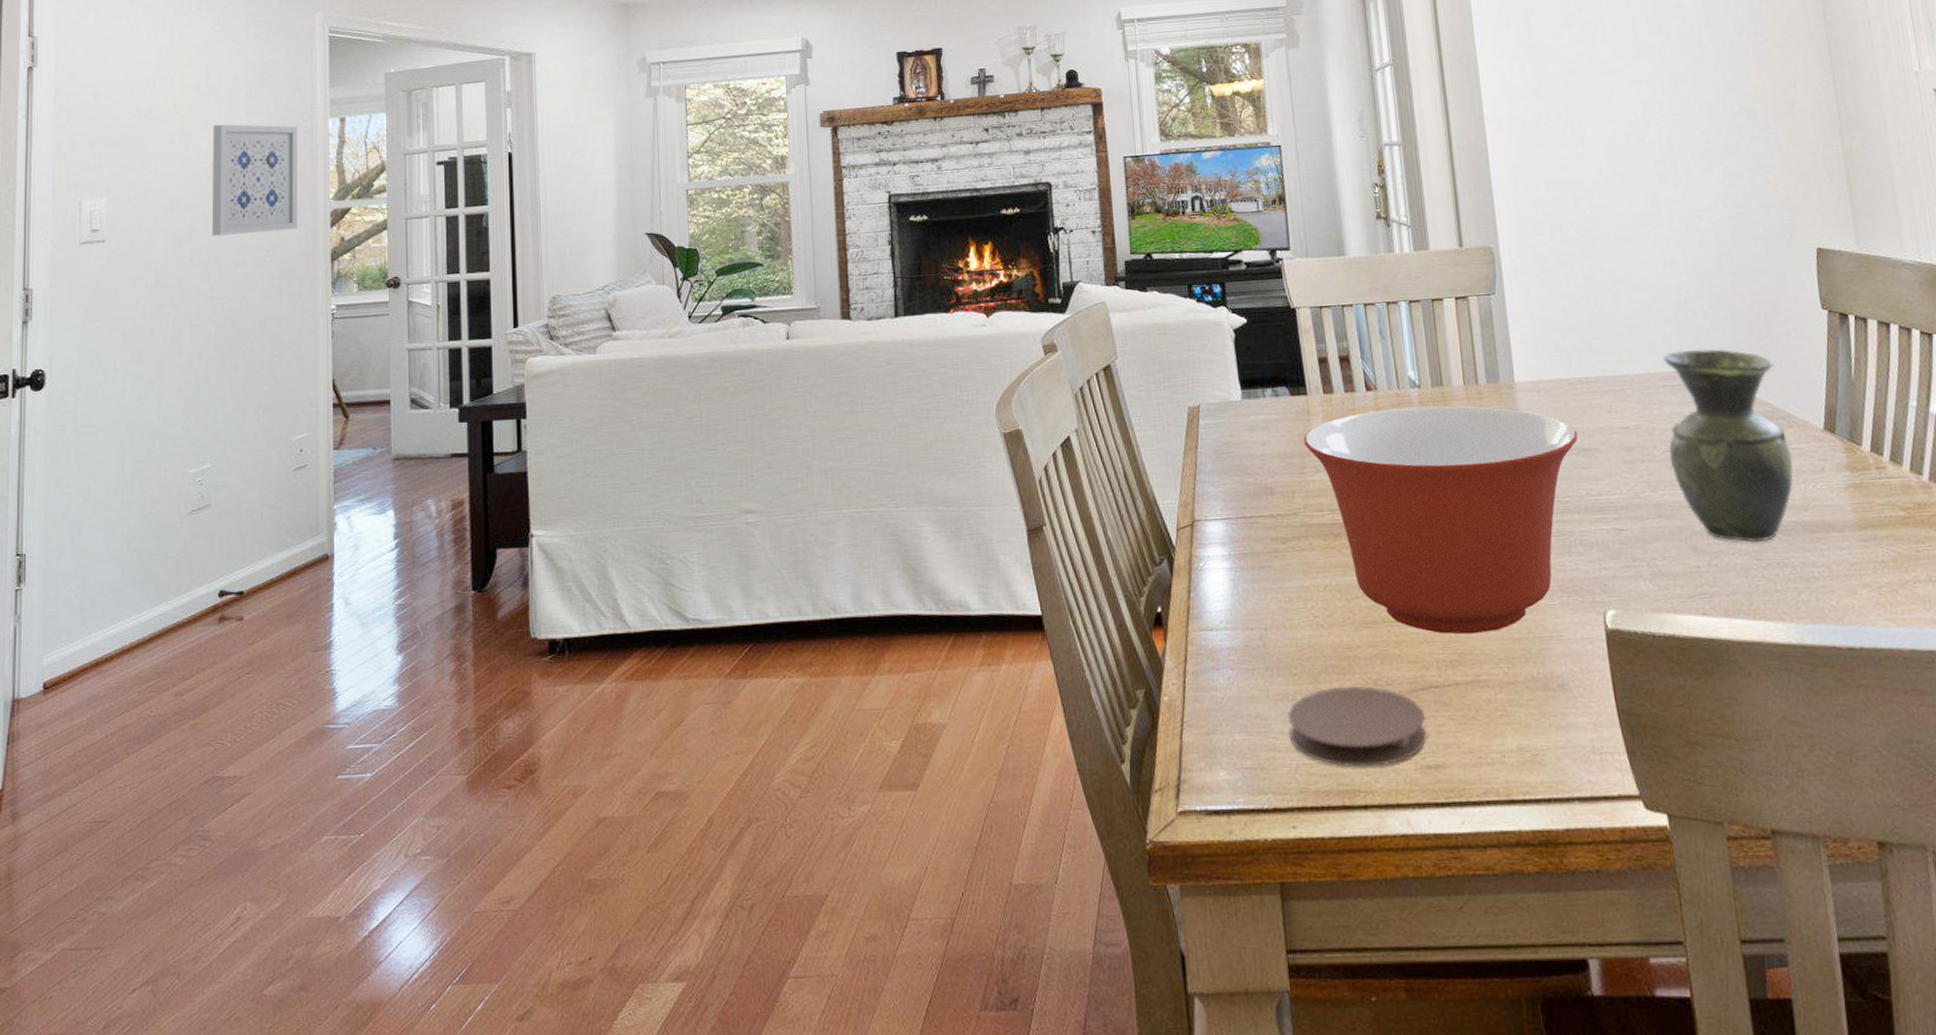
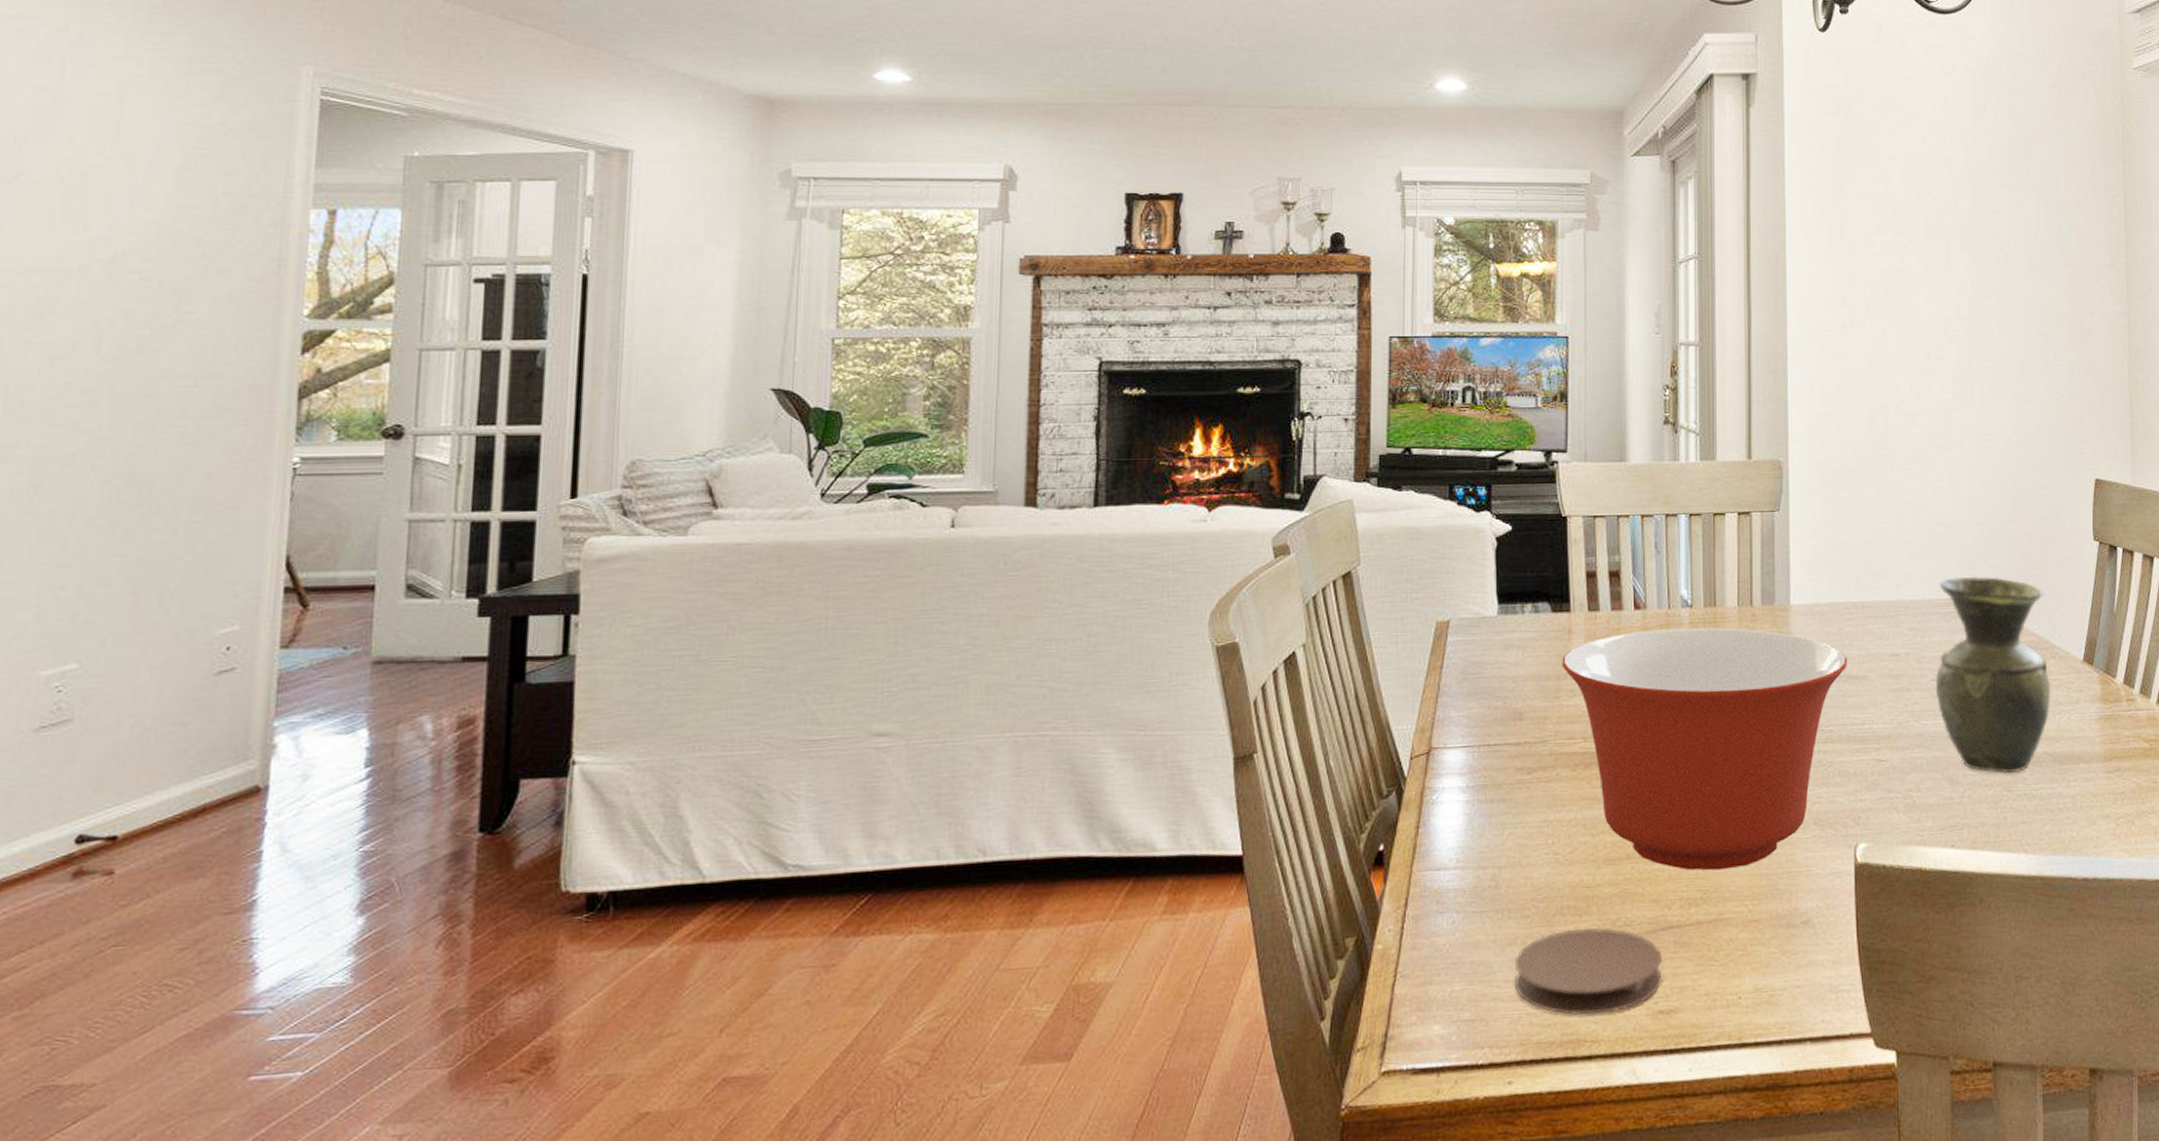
wall art: present [212,124,298,236] -> none [105,203,261,354]

